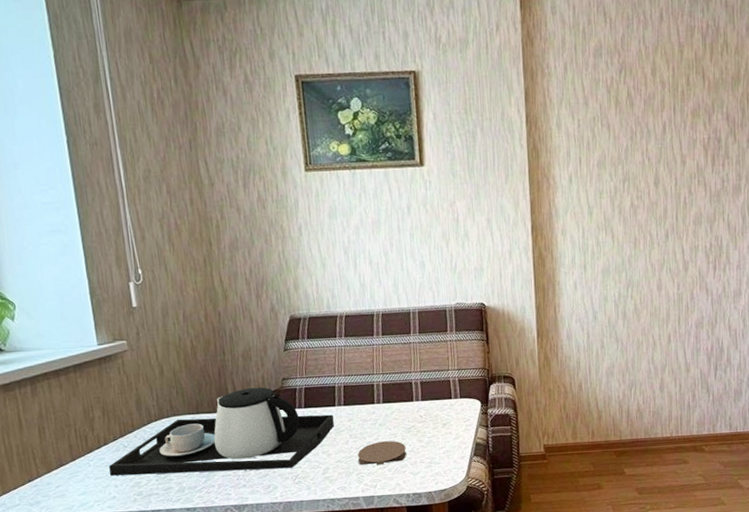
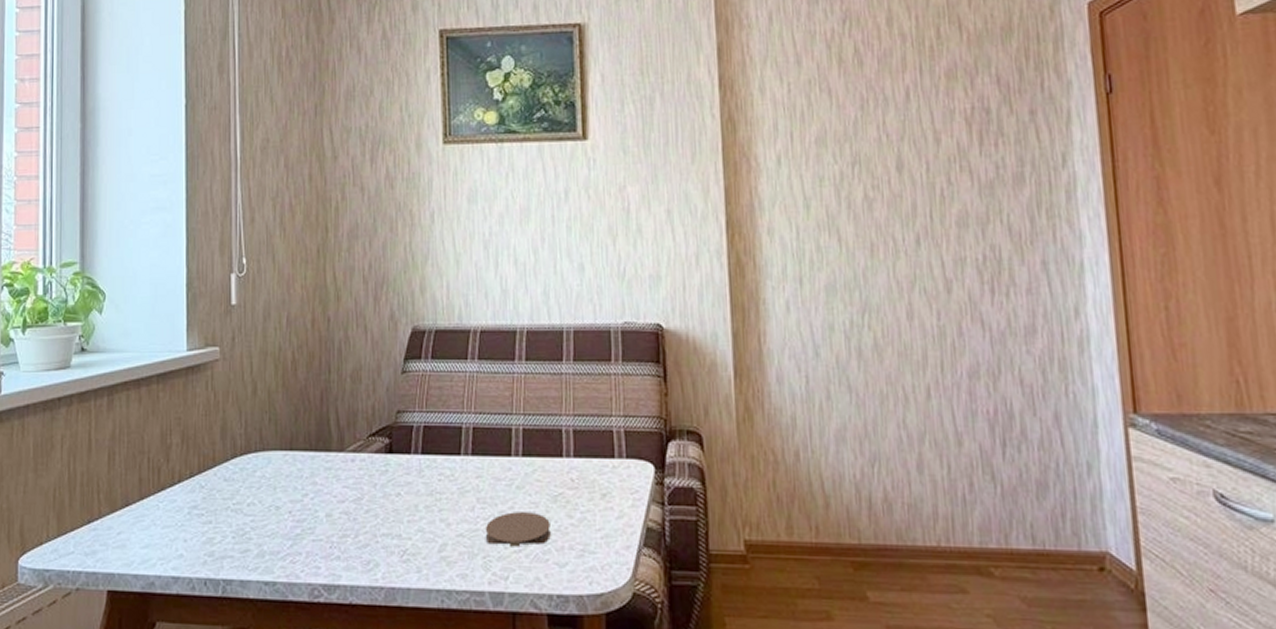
teapot: present [109,387,334,476] -> none [180,420,457,539]

